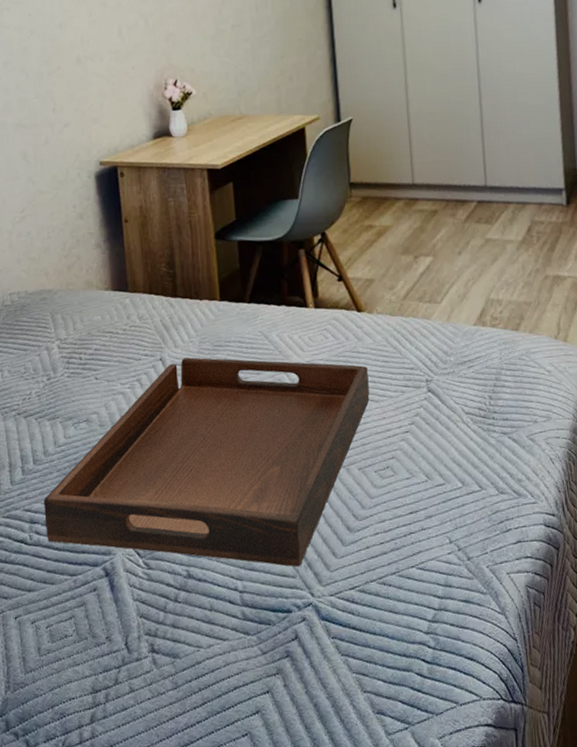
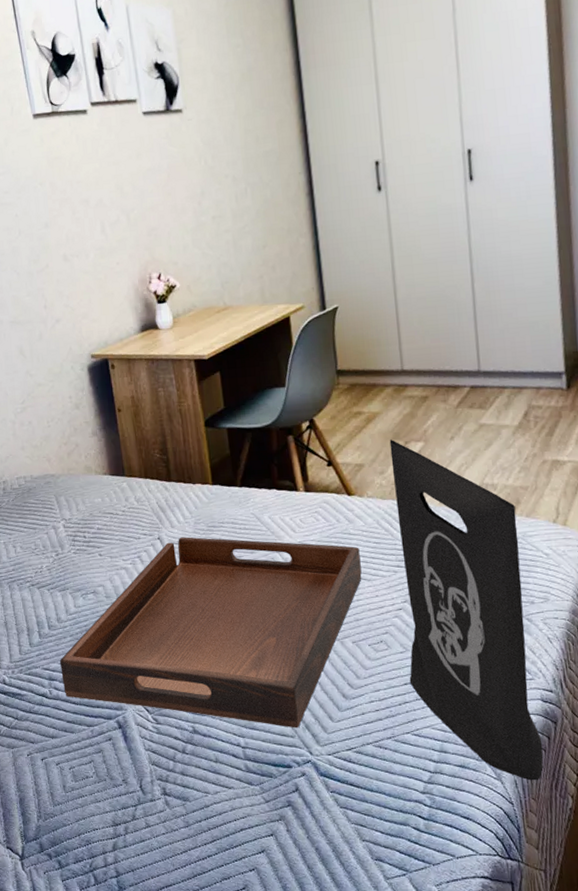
tote bag: none [399,254,547,614] -> present [389,440,544,781]

